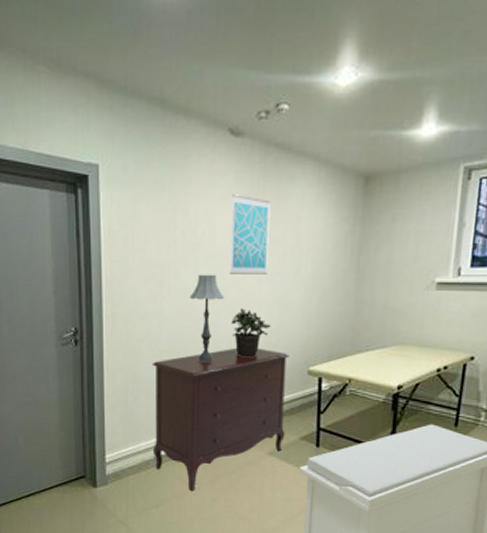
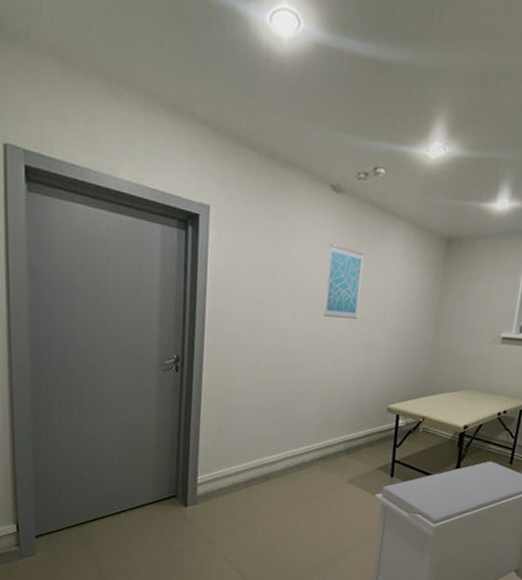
dresser: present [152,347,290,491] -> none [242,383,372,513]
table lamp: present [189,274,224,363] -> none [286,314,318,395]
potted plant: present [231,308,271,356] -> none [322,348,358,392]

